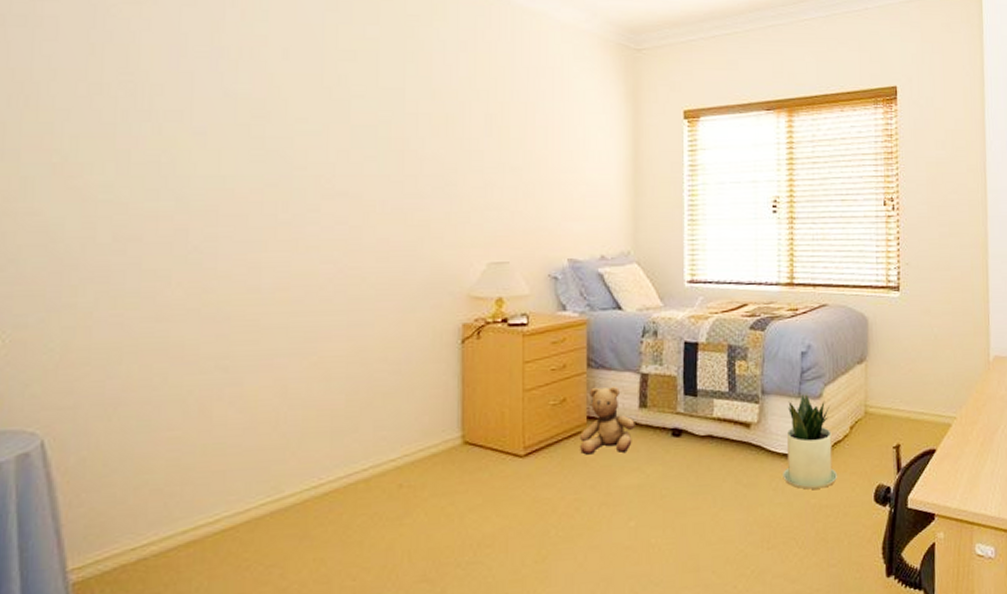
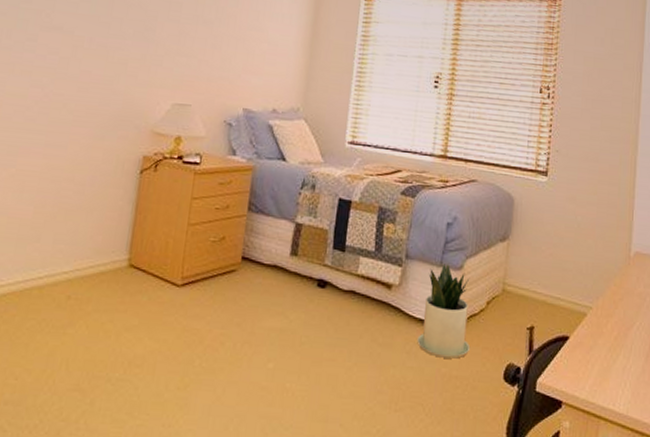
teddy bear: present [580,386,635,455] -> none [232,230,285,295]

